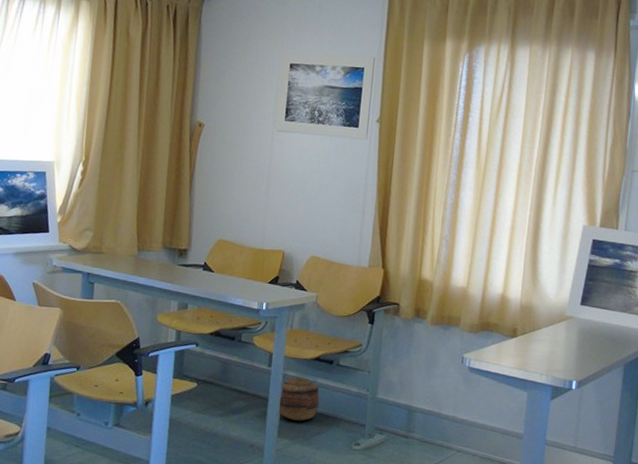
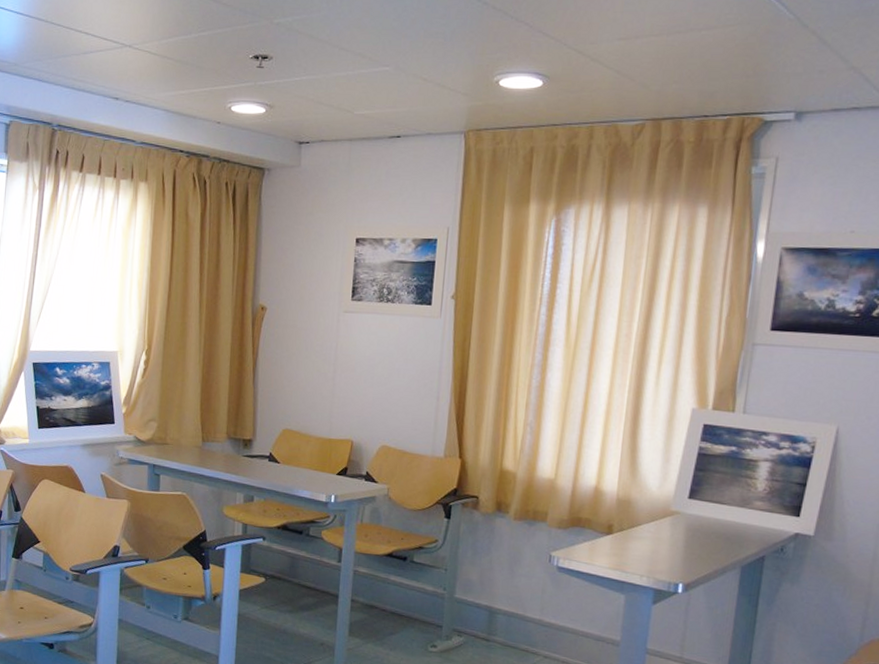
basket: present [278,377,320,421] -> none [349,573,393,620]

